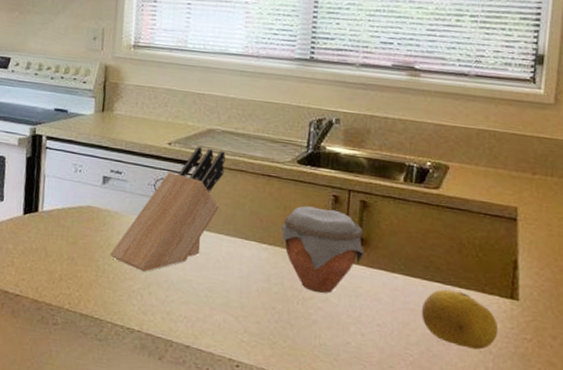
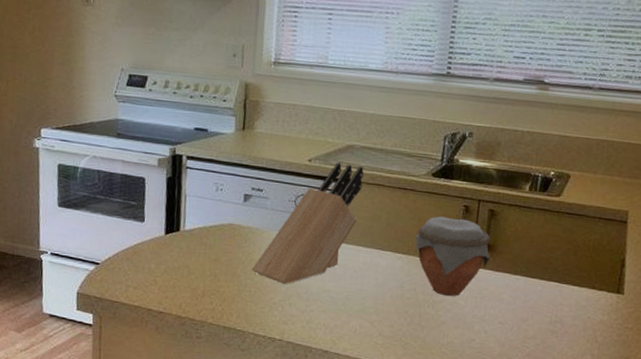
fruit: present [421,289,499,350] -> none [538,287,605,340]

